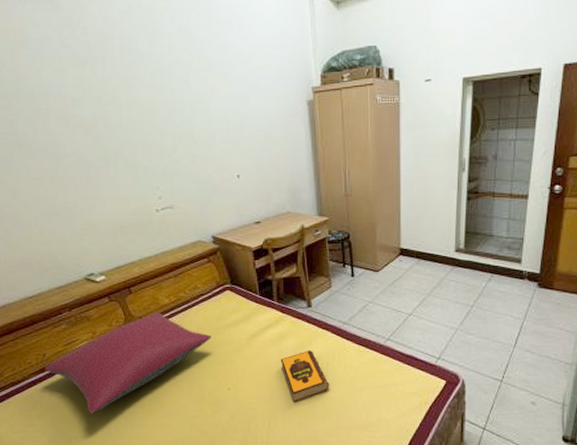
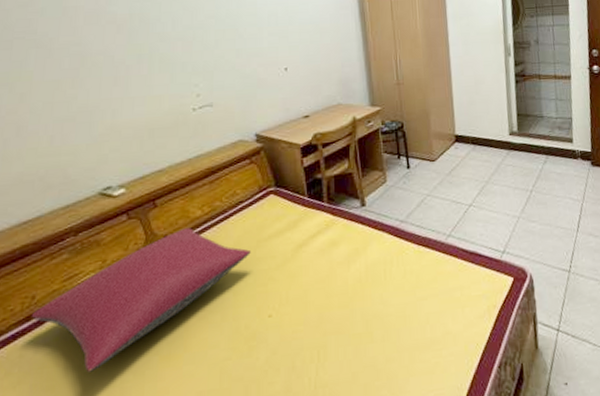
hardback book: present [280,350,330,403] -> none [331,257,389,325]

